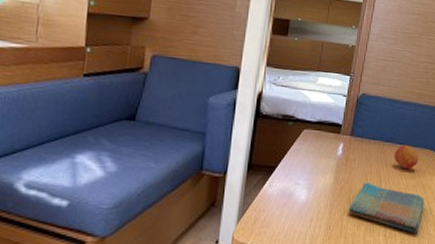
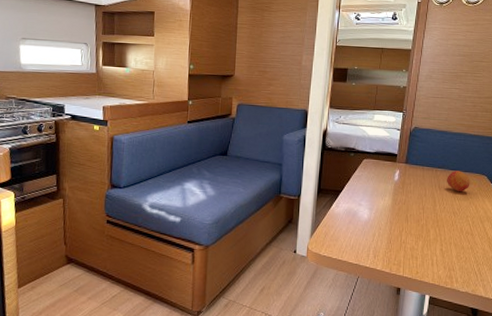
dish towel: present [348,182,425,233] -> none [406,203,478,248]

